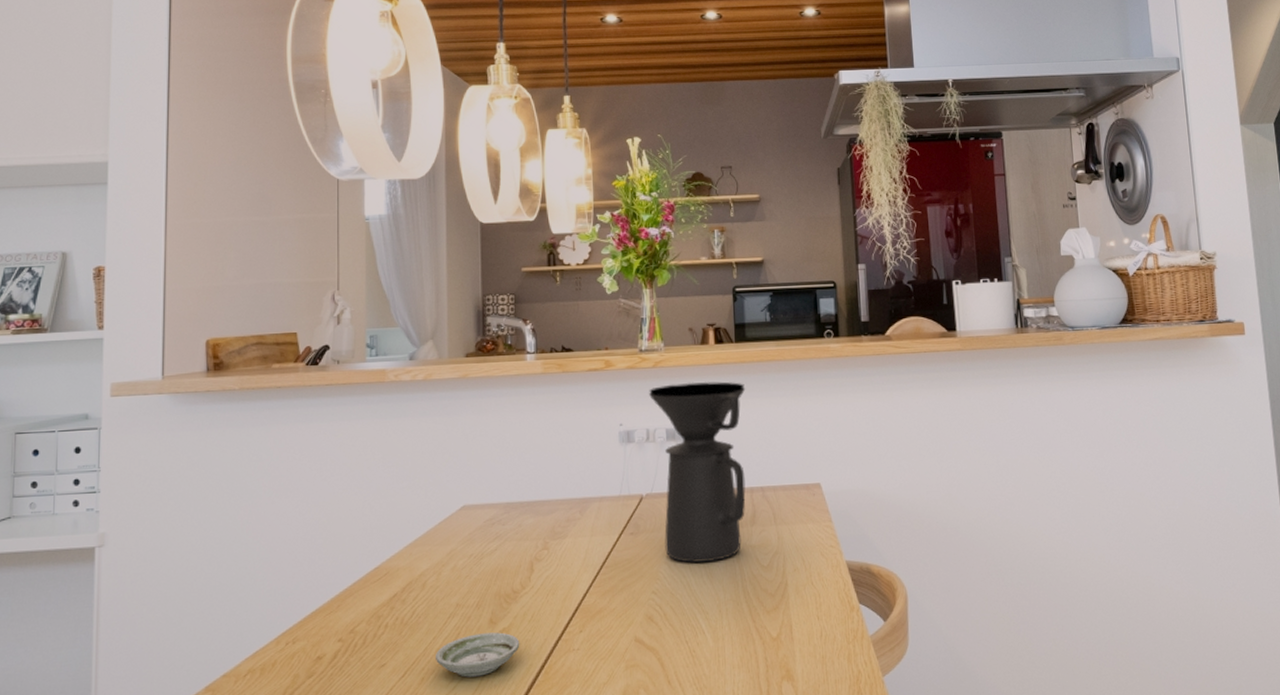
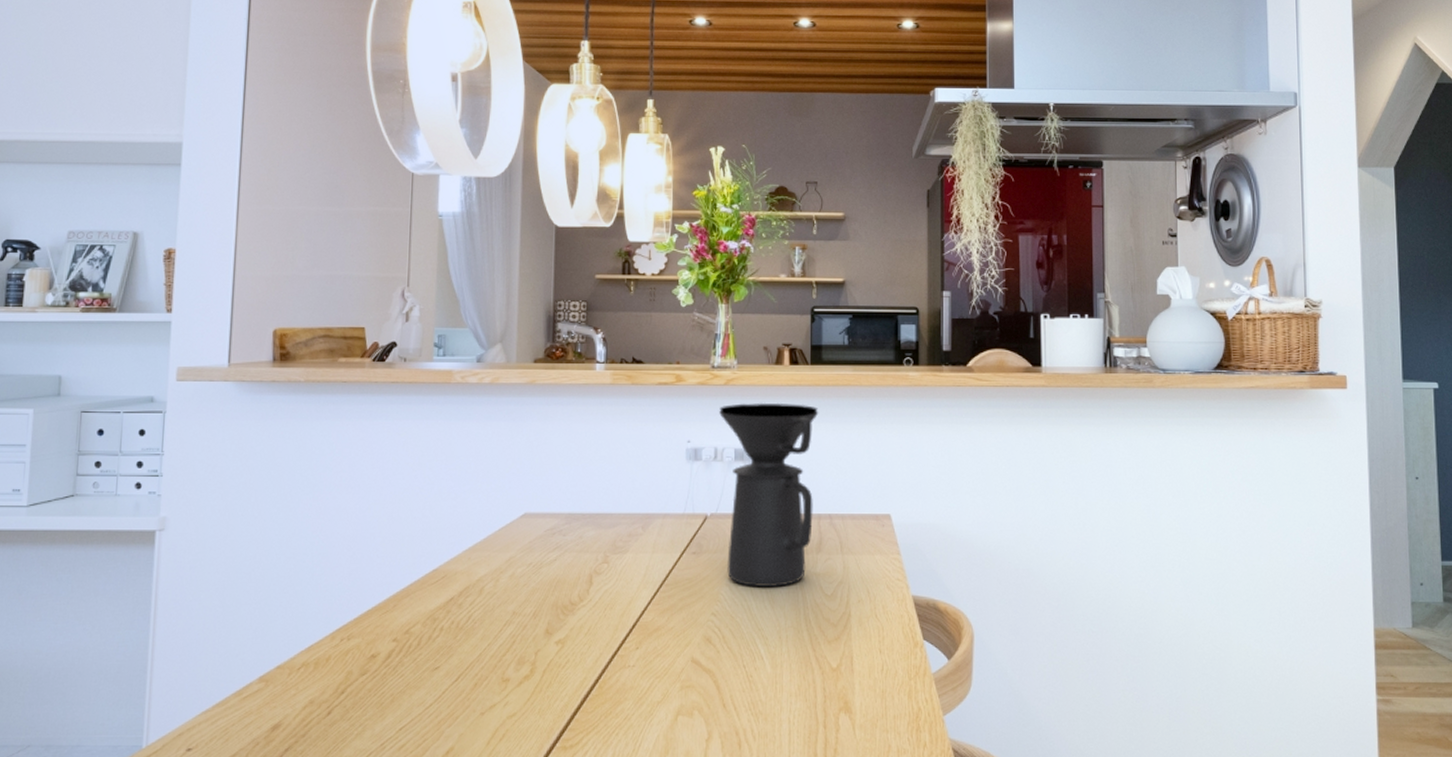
saucer: present [436,632,520,677] -> none [490,643,575,686]

